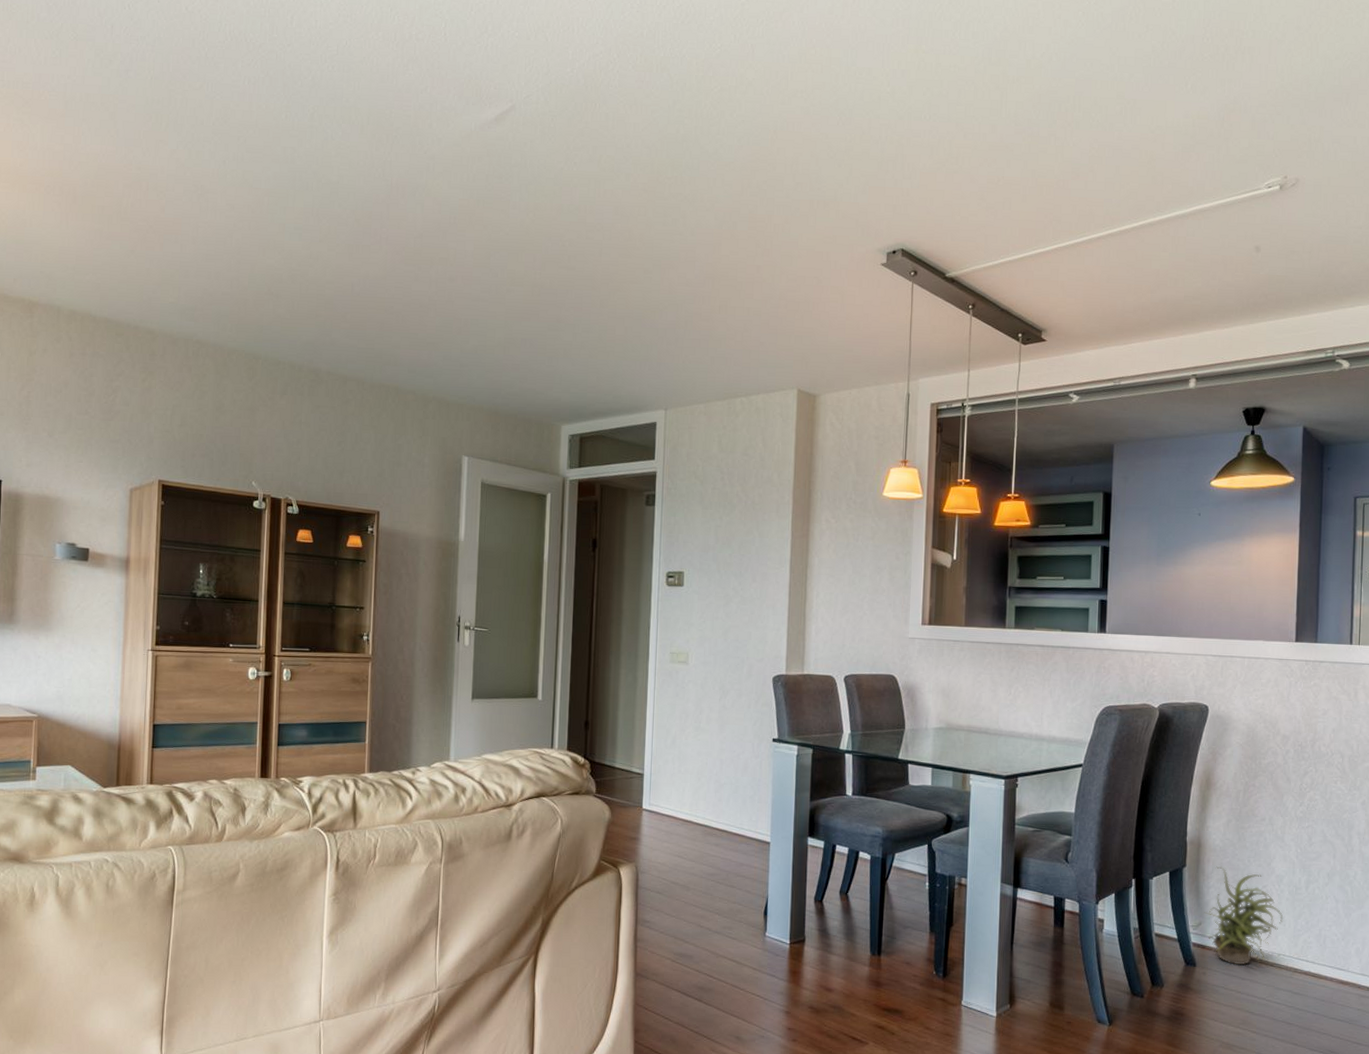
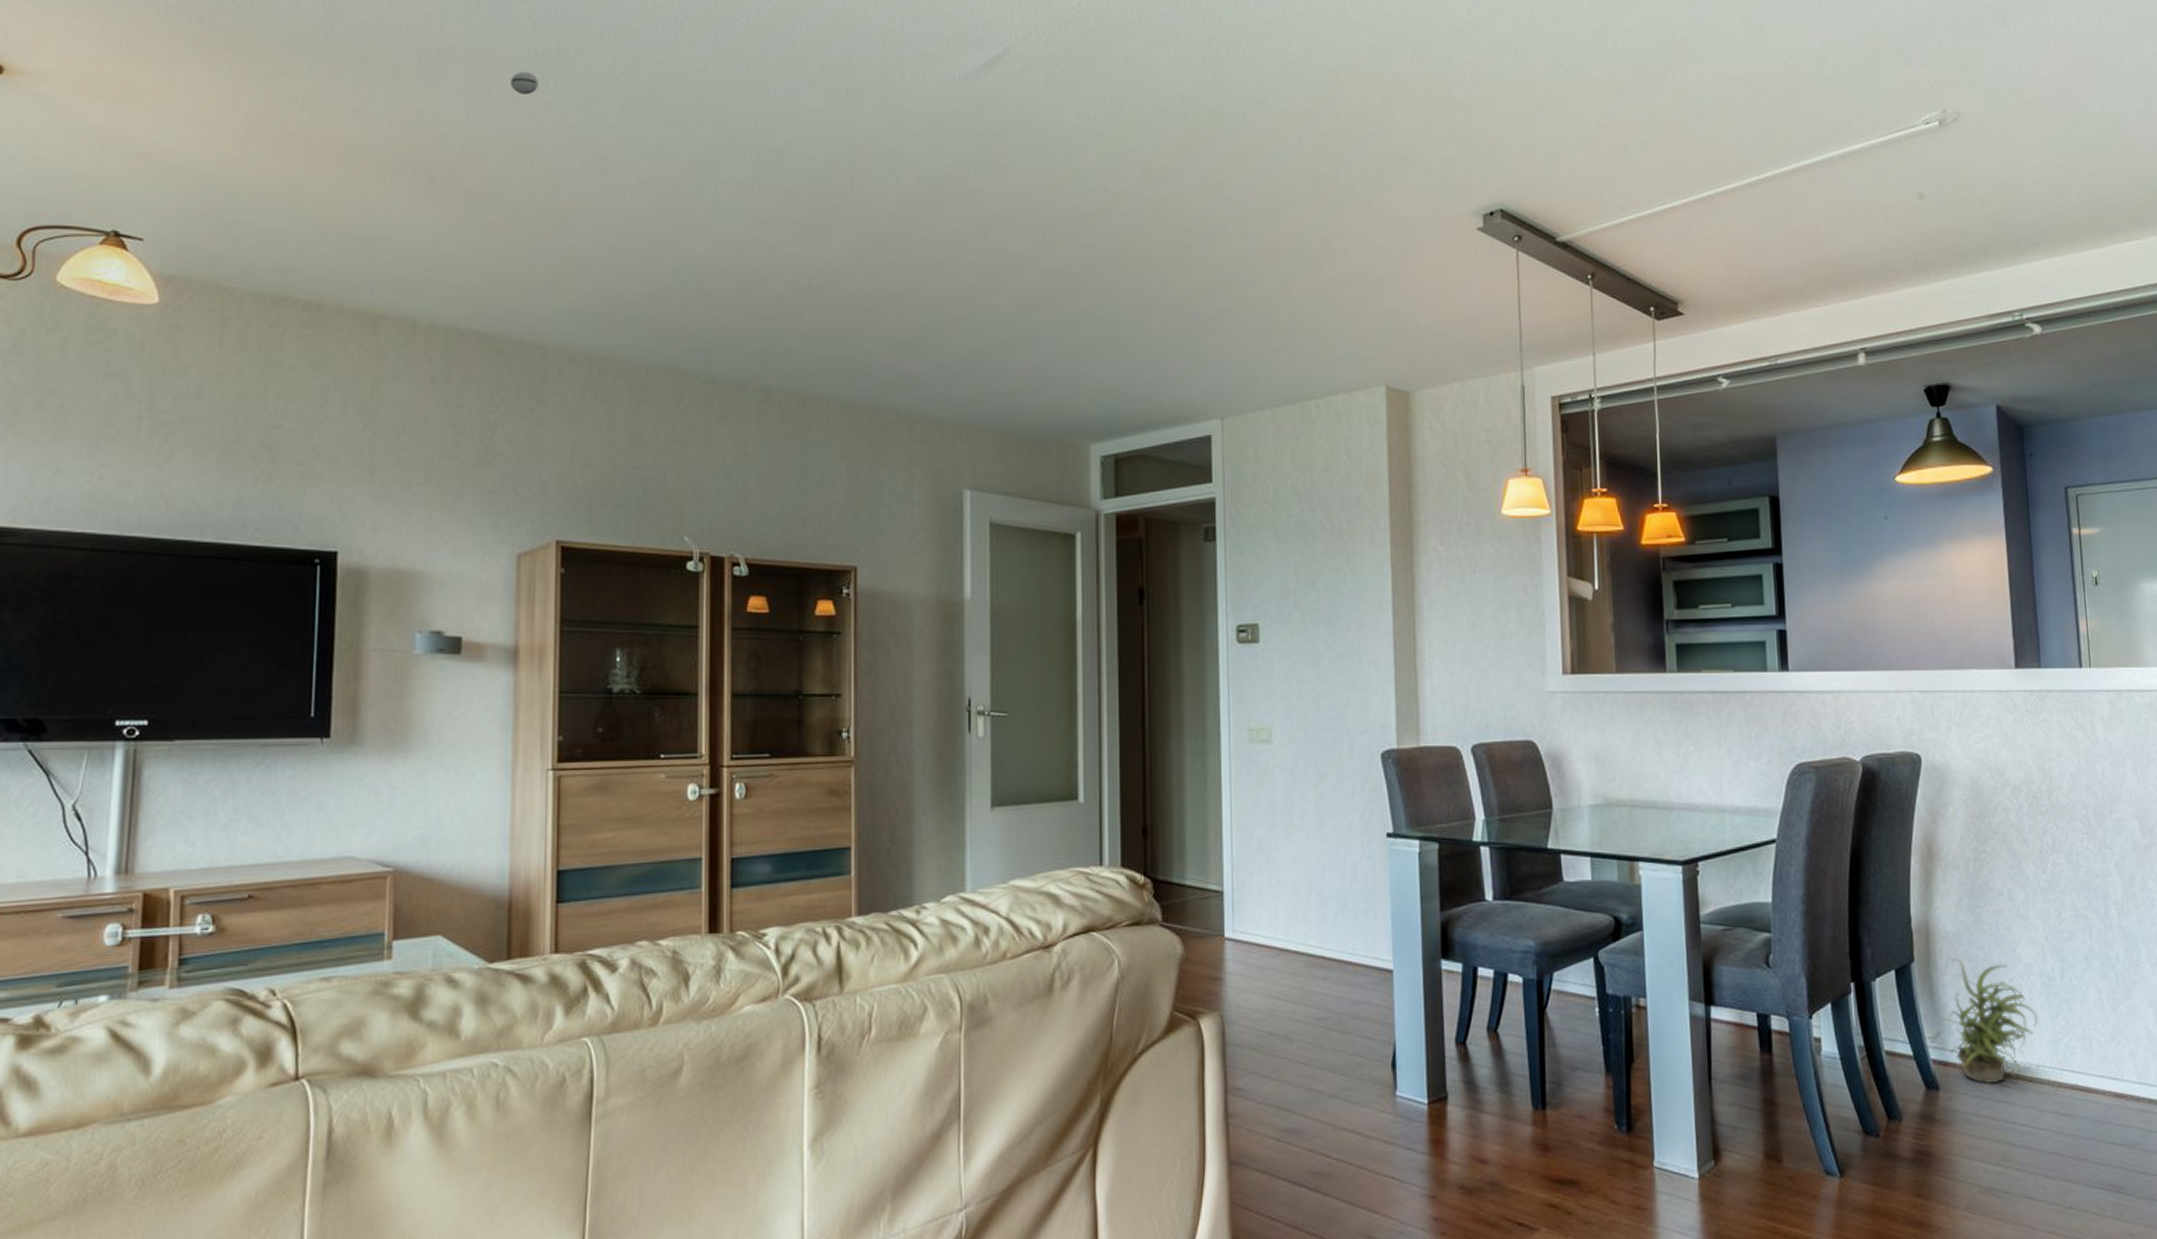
smoke detector: none [133,115,154,134] -> present [510,71,538,94]

